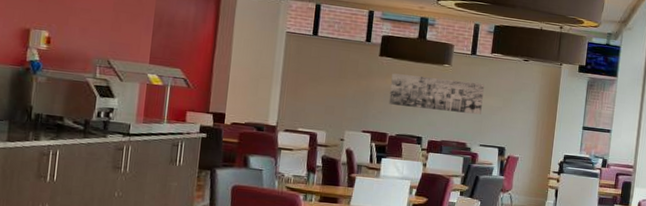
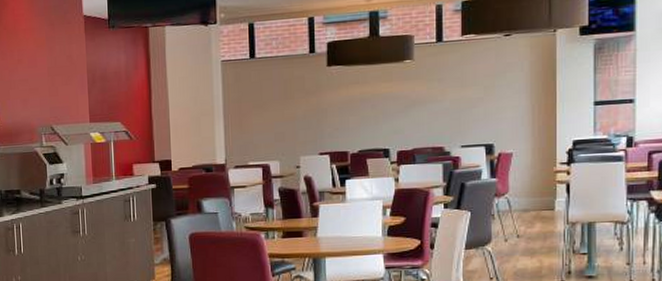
wall art: present [389,73,485,115] -> none [344,73,458,118]

